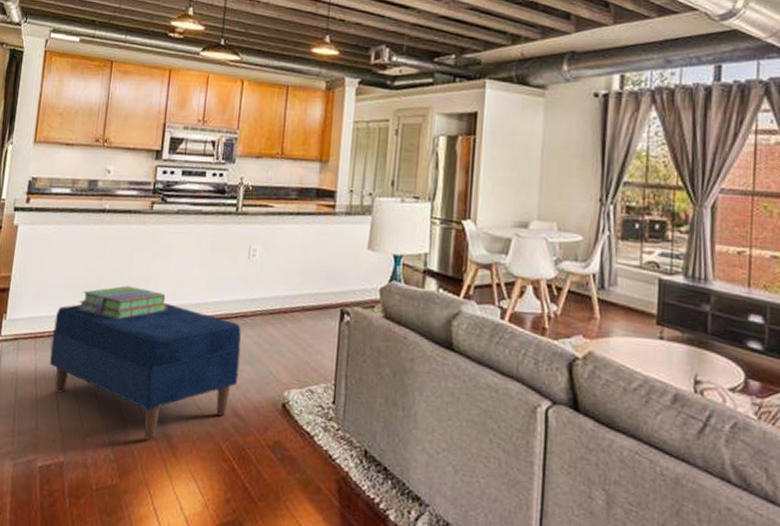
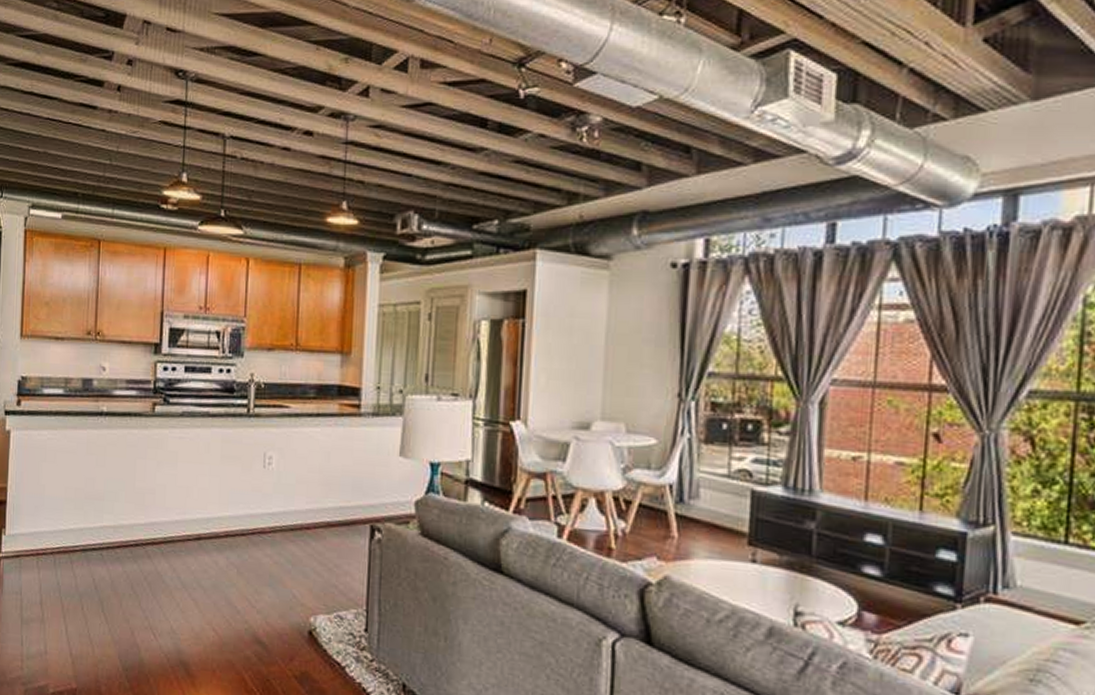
bench: present [49,303,241,440] -> none [54,518,260,667]
stack of books: present [78,286,167,320] -> none [81,498,177,536]

